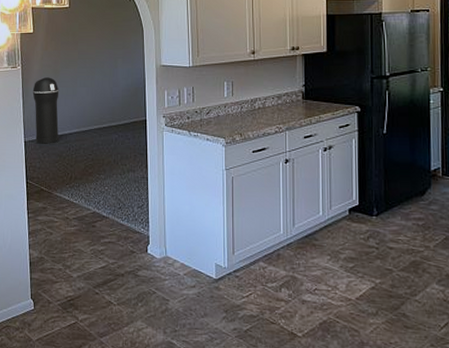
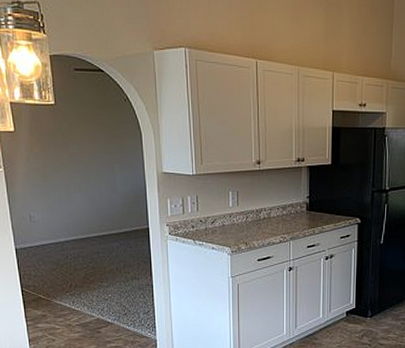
trash can: present [32,77,59,144] -> none [19,181,55,252]

